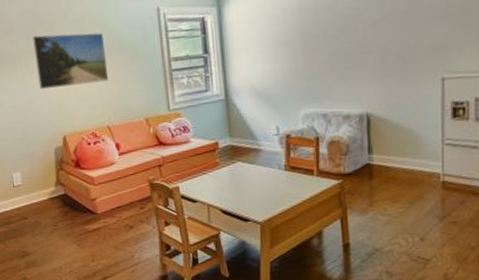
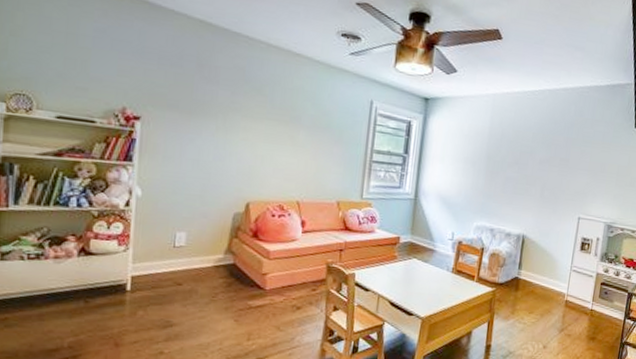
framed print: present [32,32,109,89] -> none [232,93,313,157]

